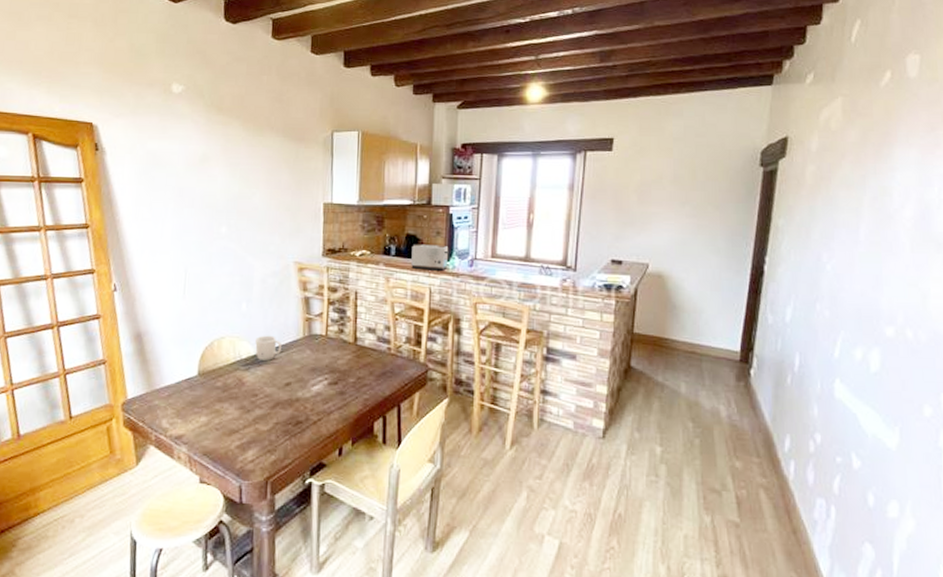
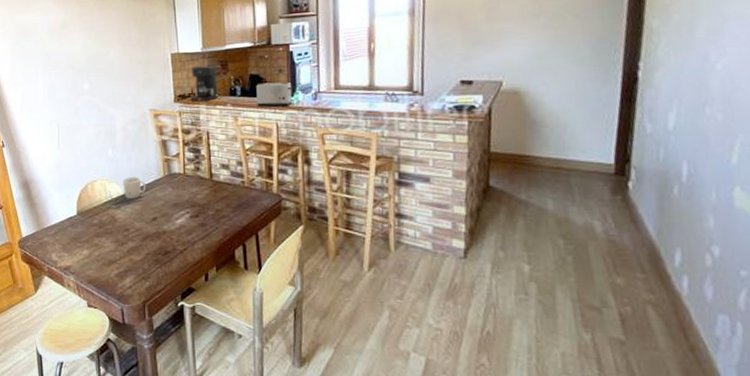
coffee maker: none [341,220,372,260] -> present [190,65,218,102]

